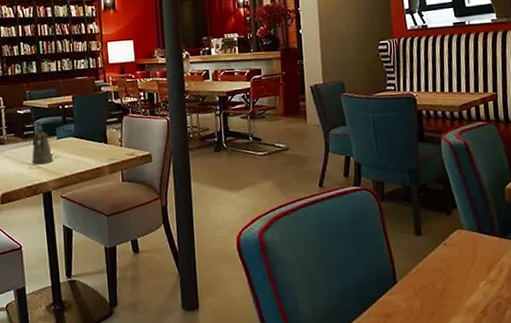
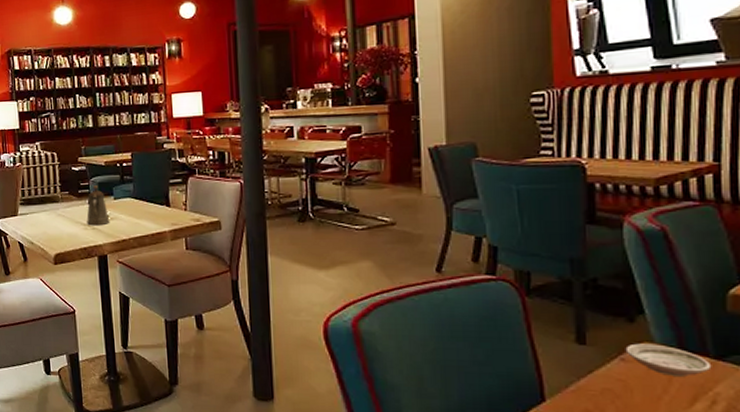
saucer: none [446,230,499,253] -> present [625,343,712,377]

